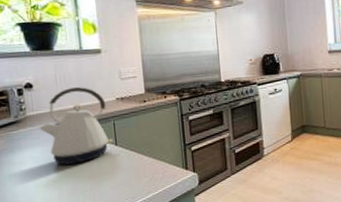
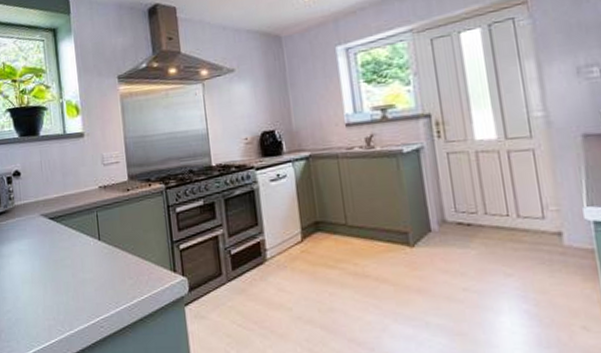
kettle: present [39,87,114,165] -> none [26,174,97,260]

